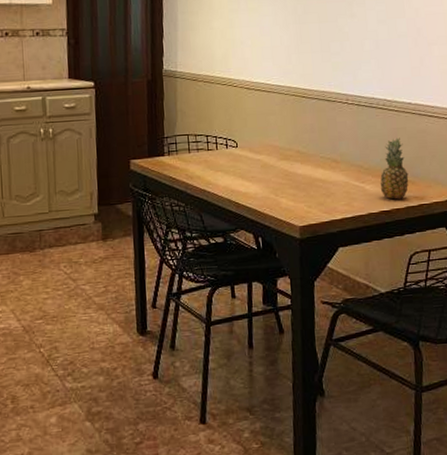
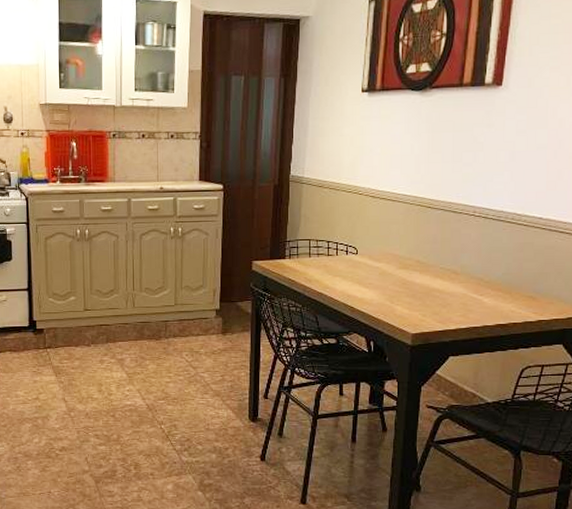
fruit: present [379,137,409,200] -> none [498,252,530,314]

